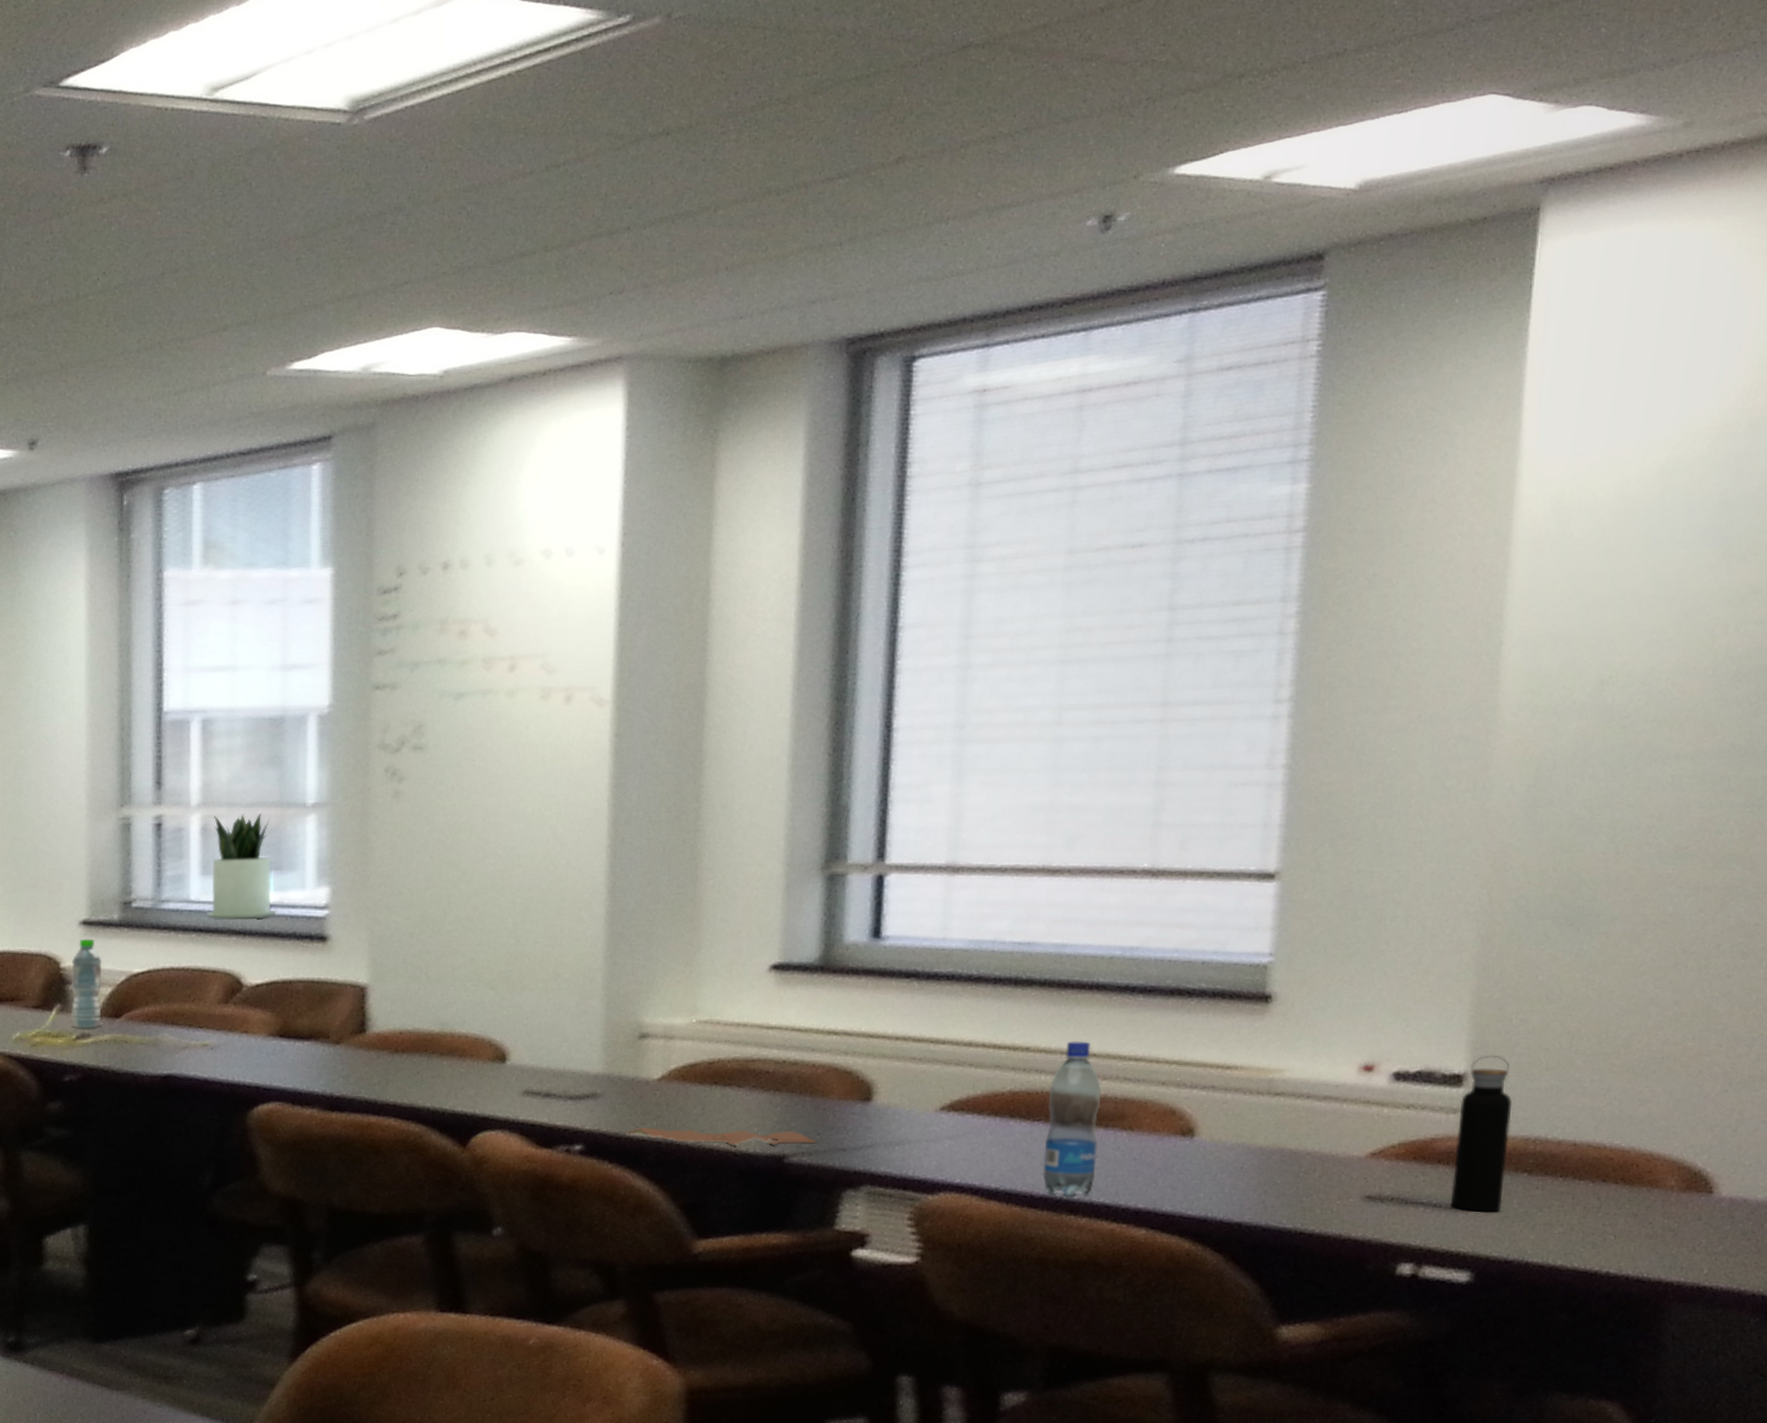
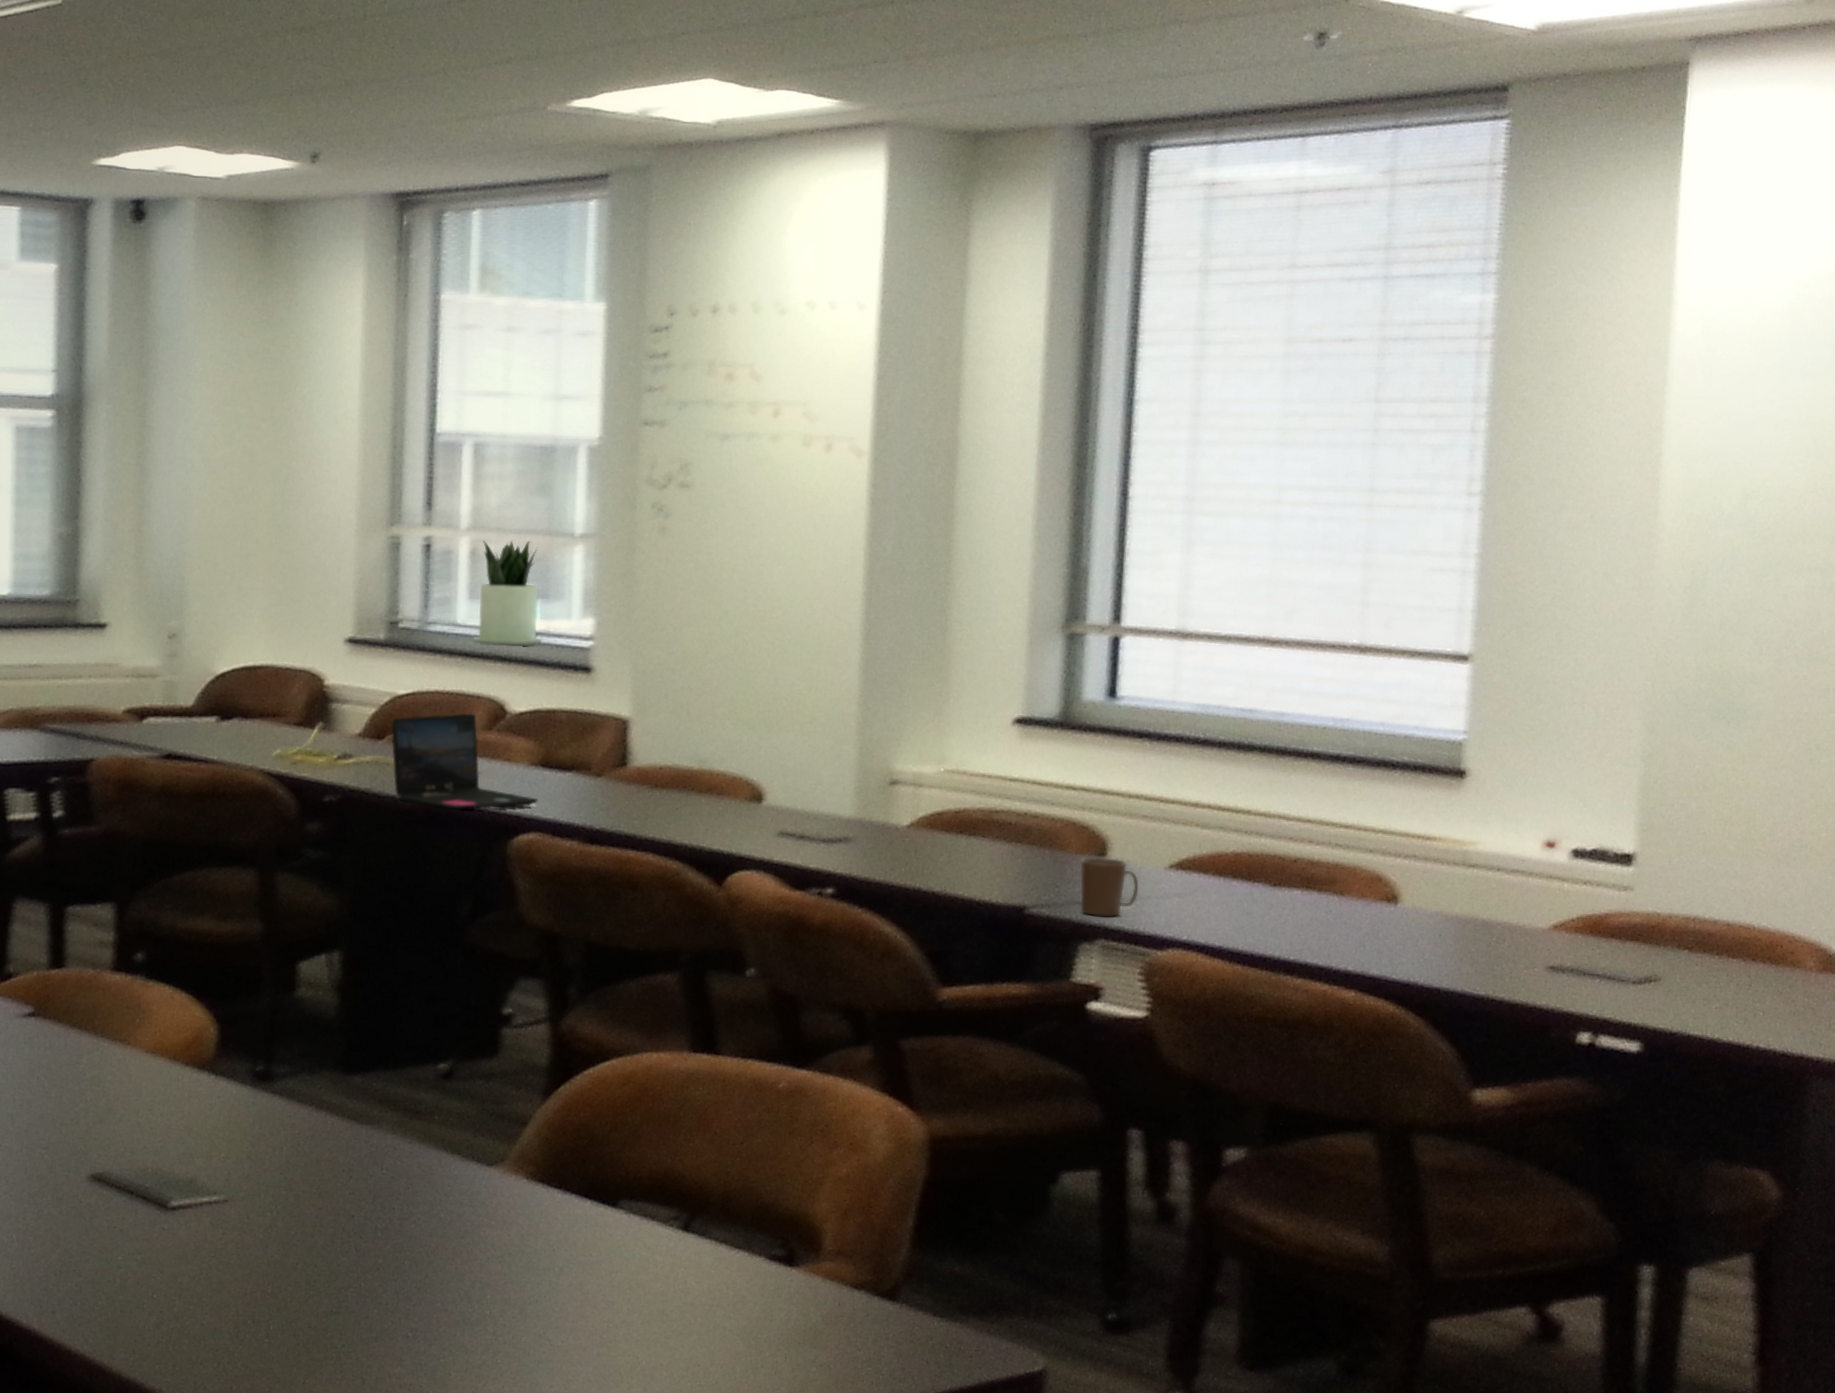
water bottle: present [70,938,102,1030] -> none [332,657,367,751]
laptop: none [127,988,277,1085] -> present [390,713,539,812]
papers: present [622,1126,817,1146] -> none [872,872,1055,897]
mug: none [843,1102,908,1163] -> present [1079,857,1139,918]
bottle: present [1042,1041,1102,1197] -> none [1262,806,1316,957]
water bottle: present [1451,1055,1512,1213] -> none [1623,836,1674,987]

